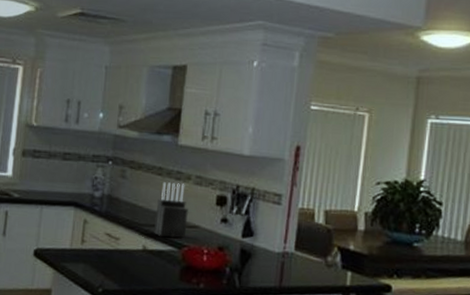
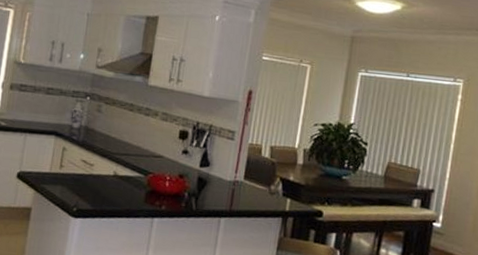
knife block: present [154,182,188,239] -> none [124,117,155,166]

